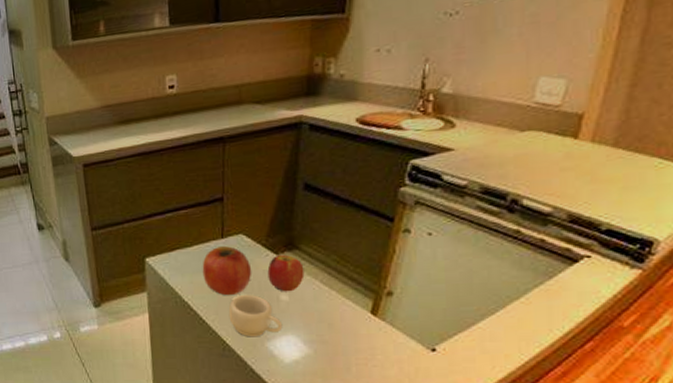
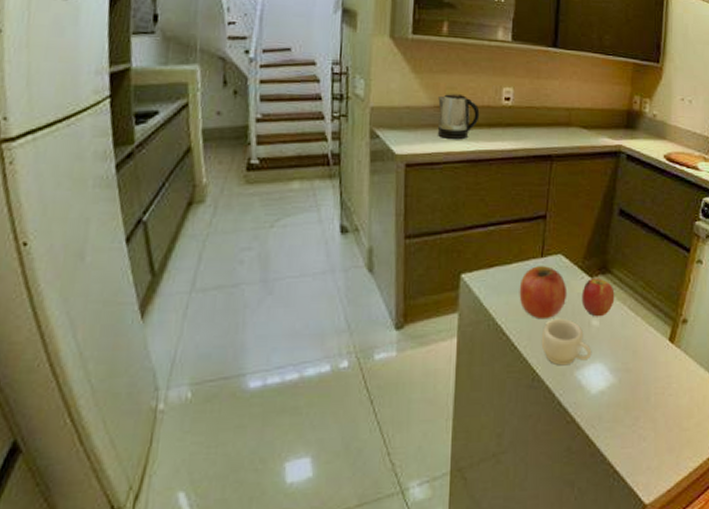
kettle: none [104,90,146,136] -> present [438,93,480,140]

